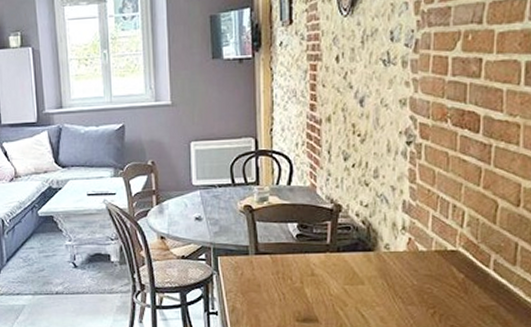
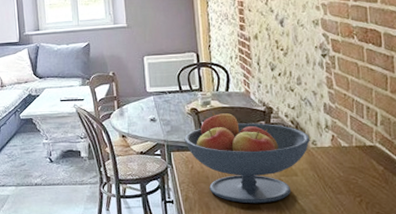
fruit bowl: none [234,209,382,316] -> present [184,111,310,204]

